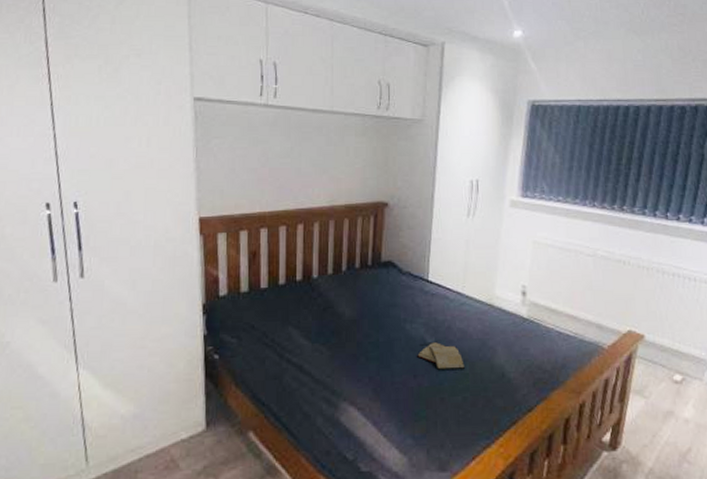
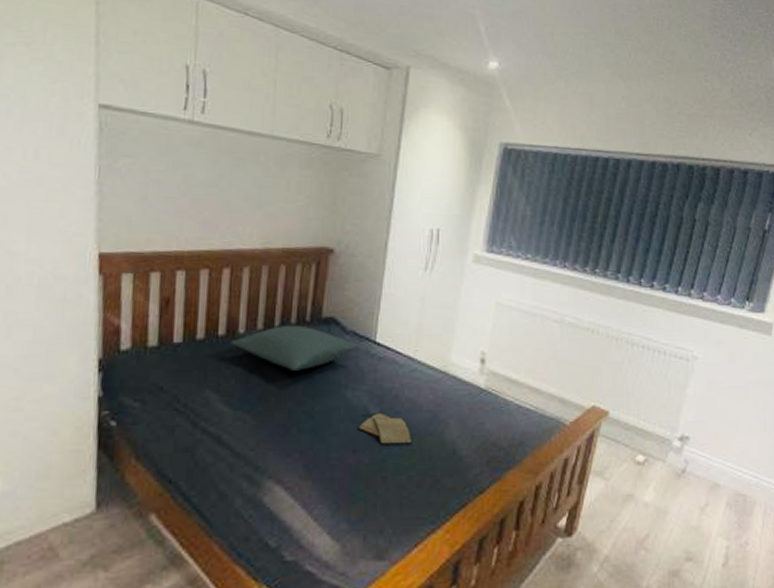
pillow: none [306,269,413,309] -> present [230,324,357,372]

